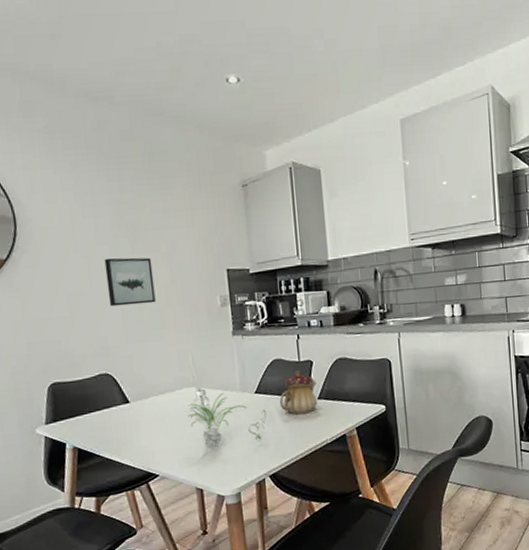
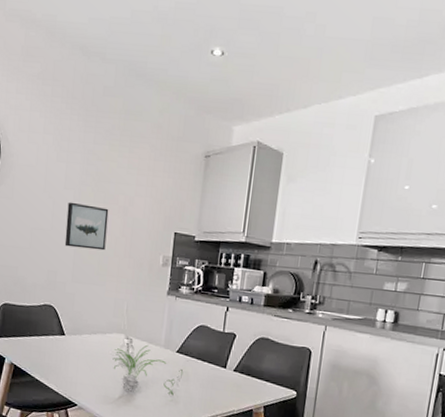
teapot: present [279,369,317,415] -> none [197,339,235,382]

